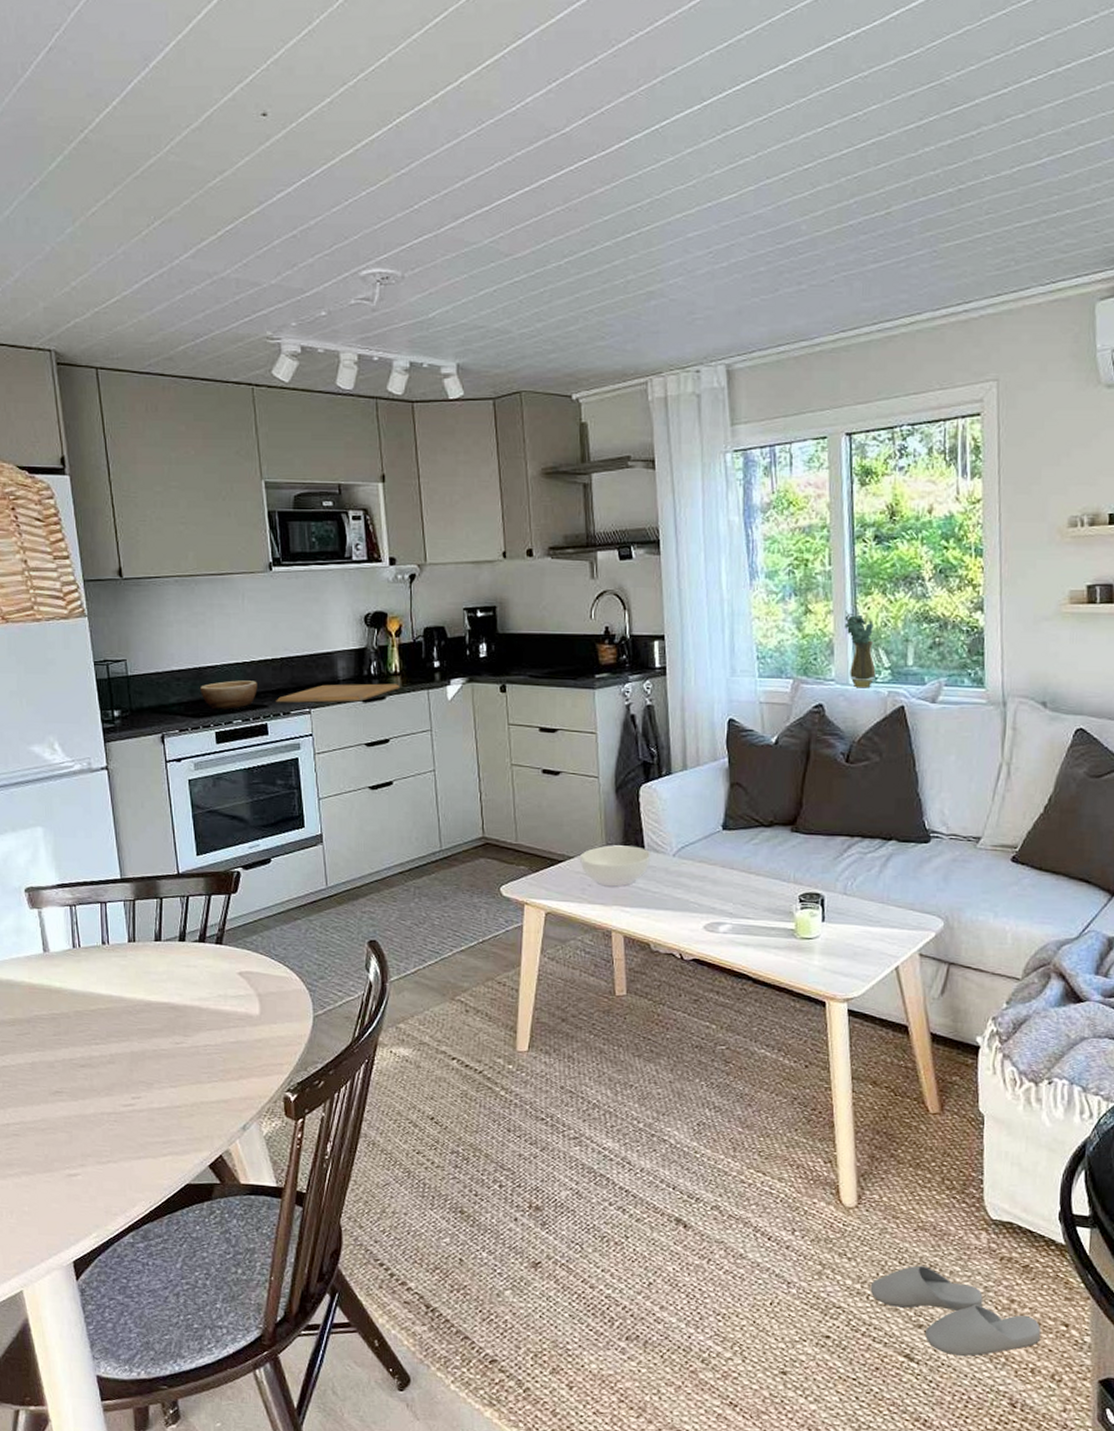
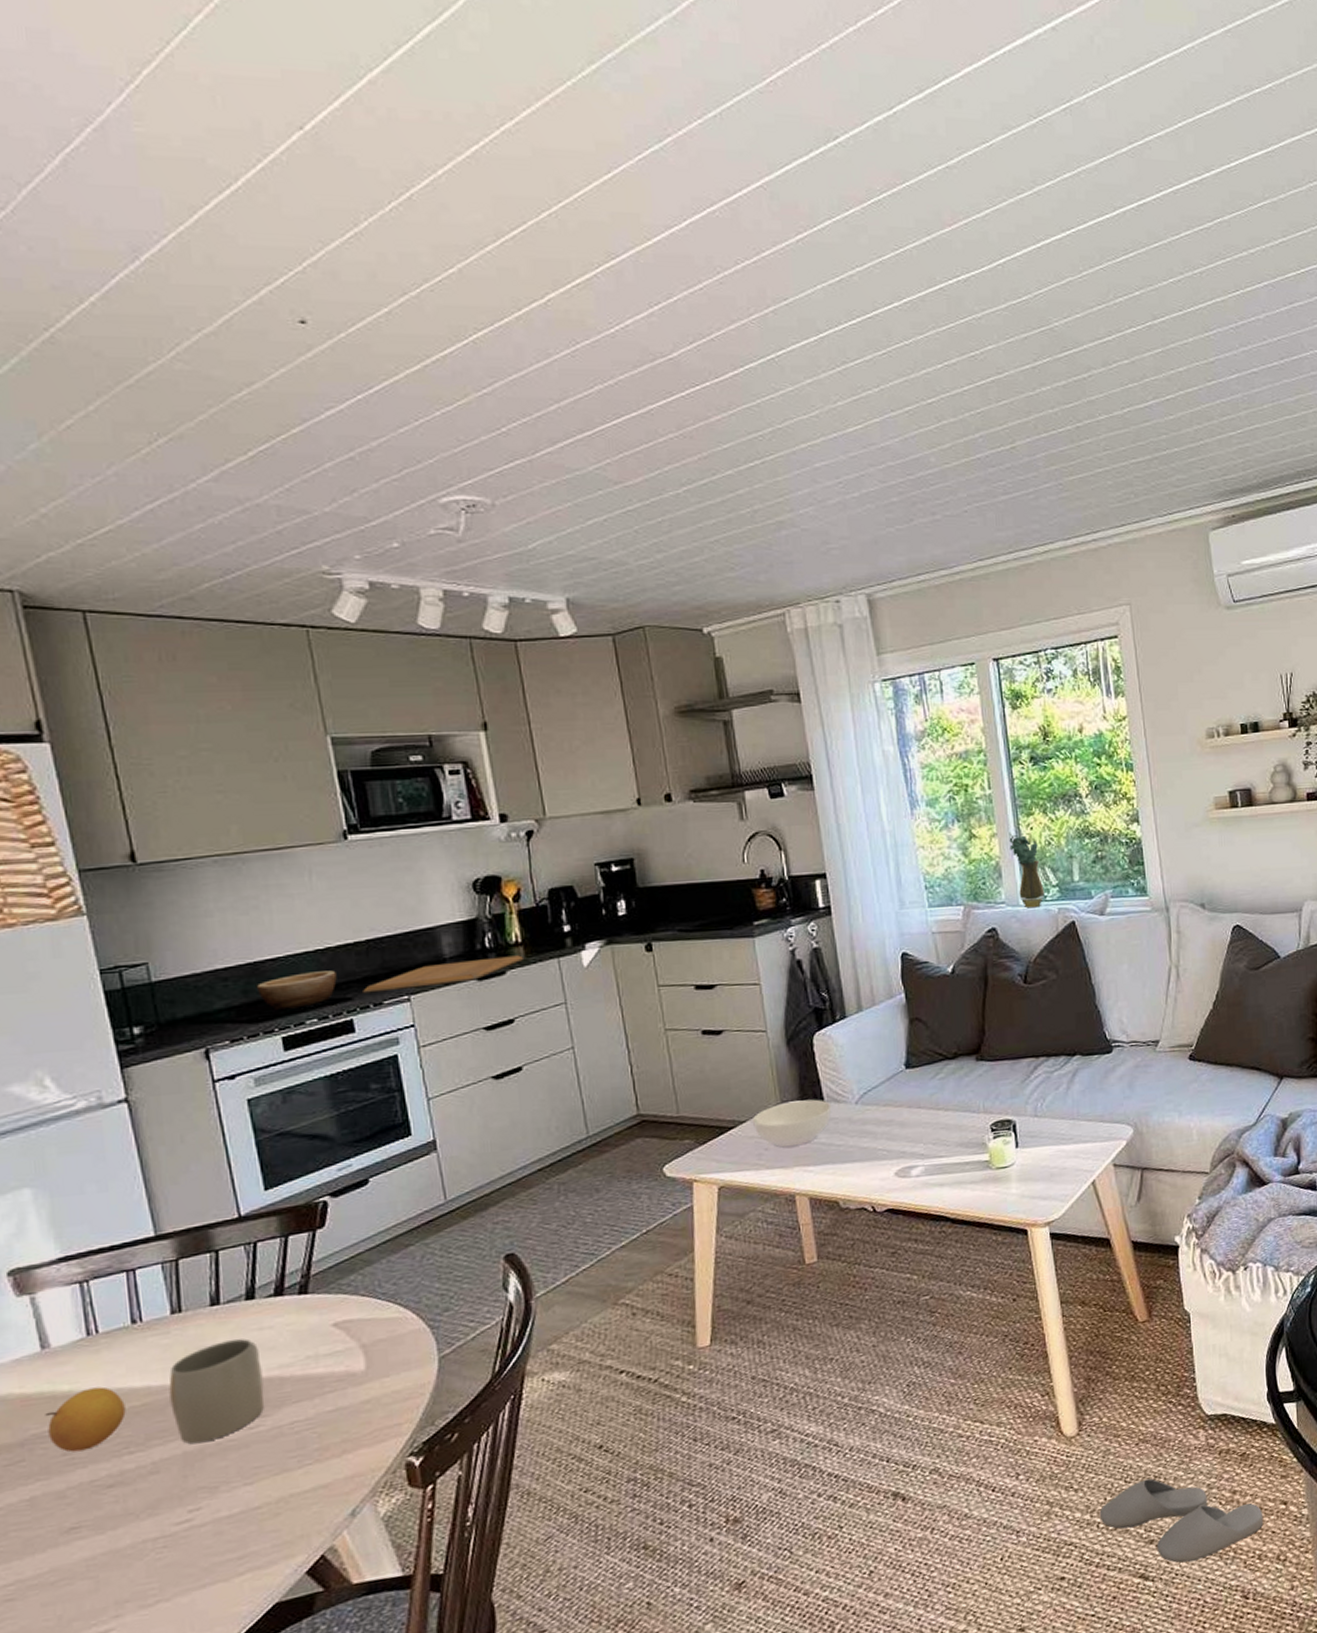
fruit: none [44,988,95,1035] -> present [45,1387,126,1452]
mug: none [124,971,188,1047] -> present [169,1339,265,1444]

